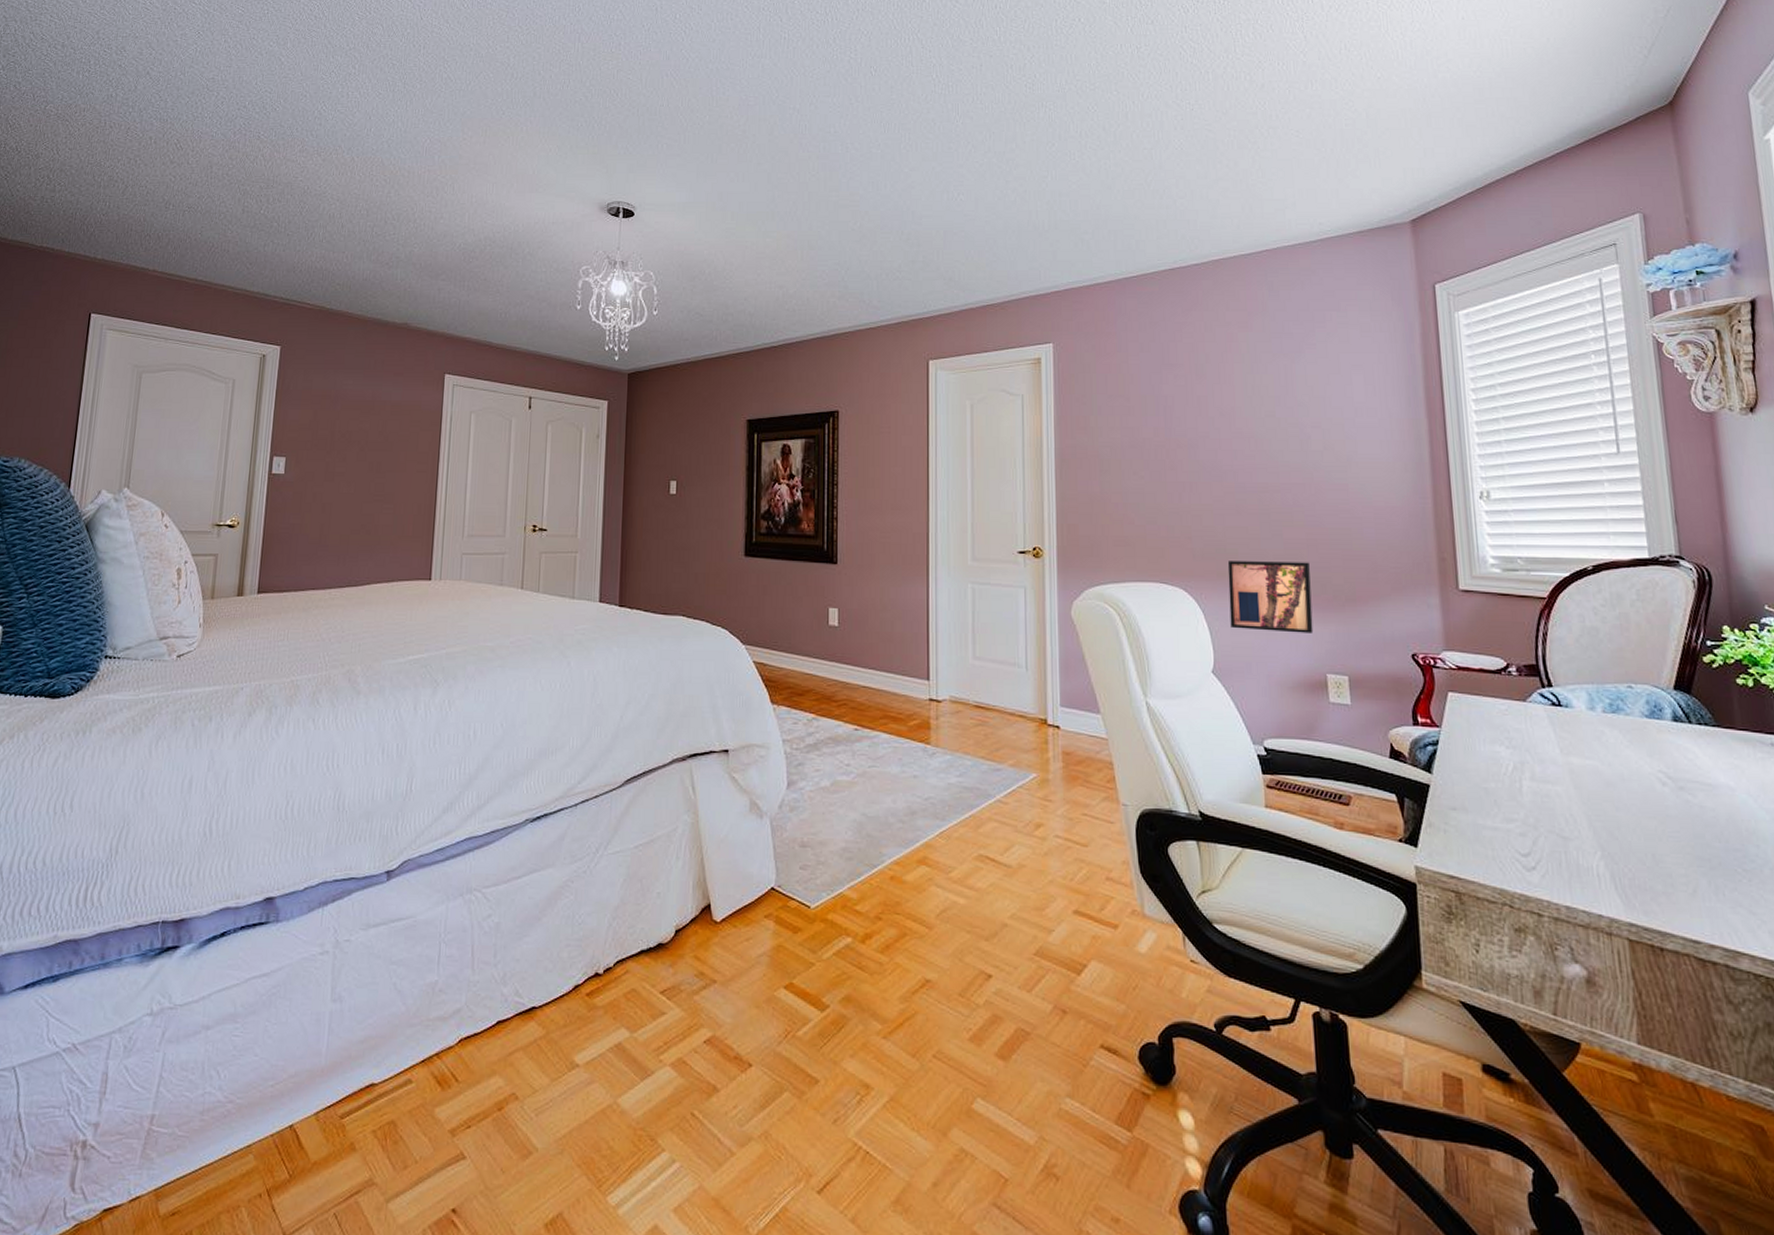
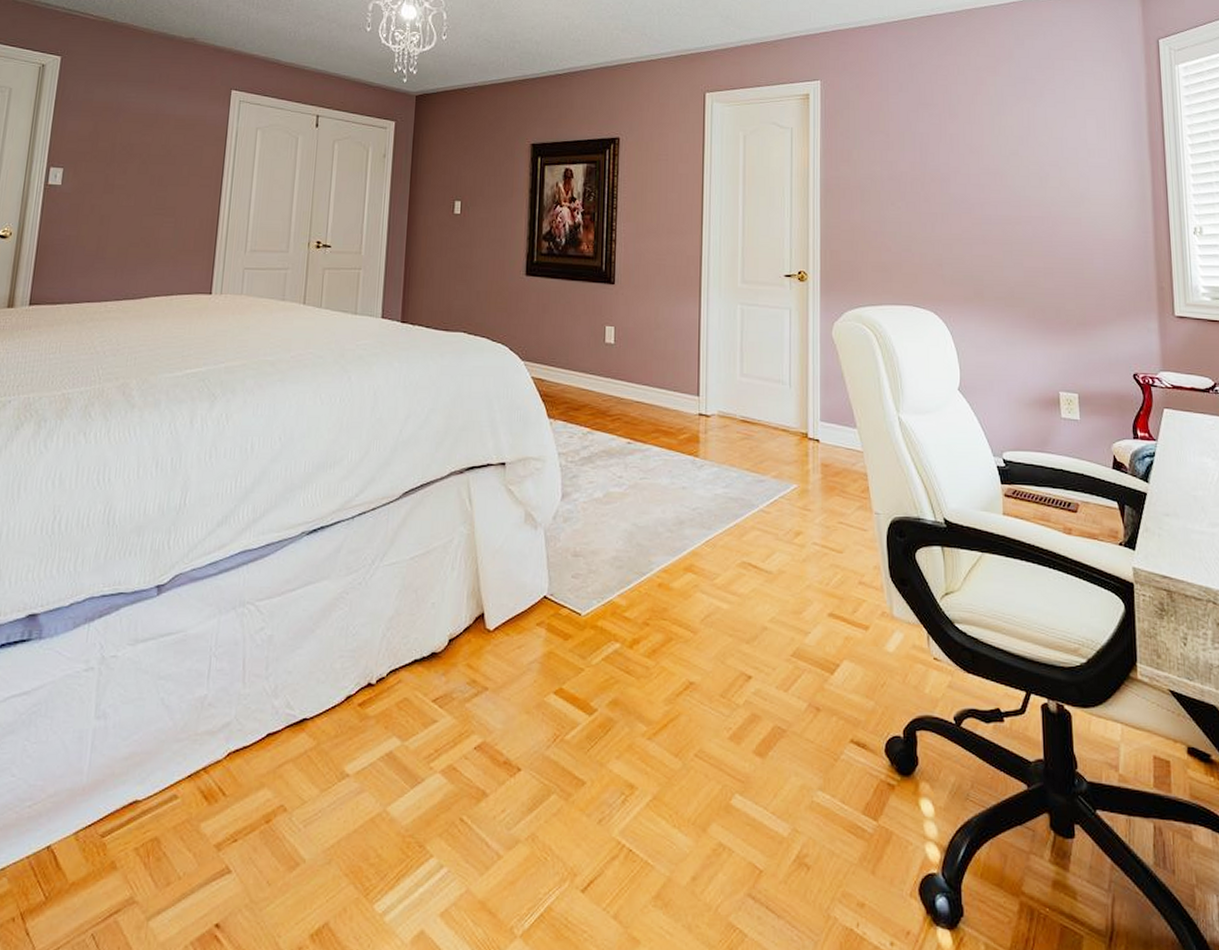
wall art: present [1227,561,1314,633] -> none [974,287,1048,354]

